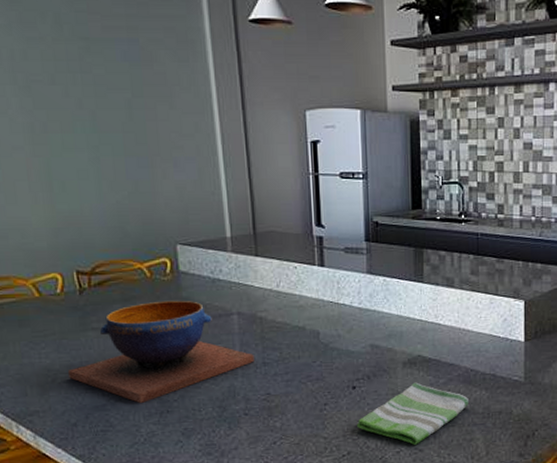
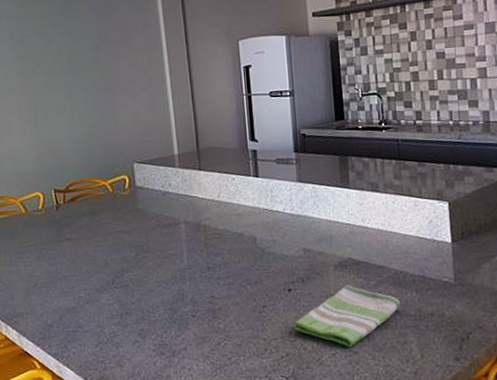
decorative bowl: present [68,300,254,404] -> none [47,212,200,307]

